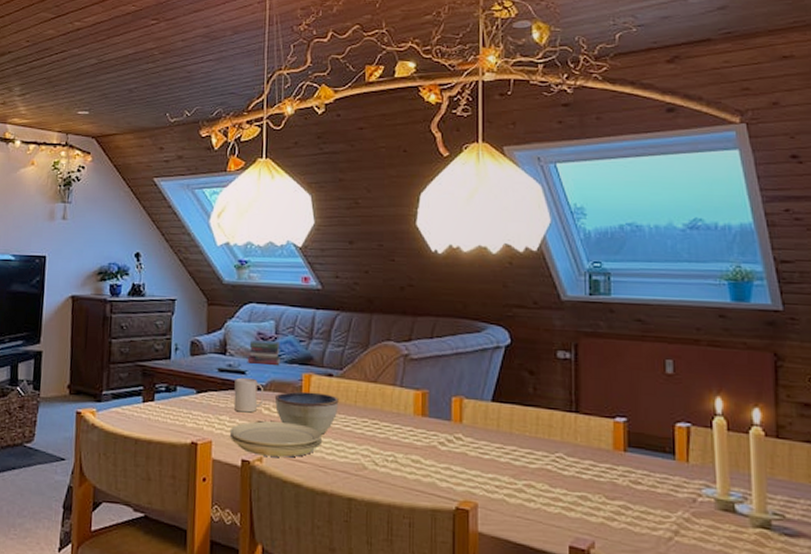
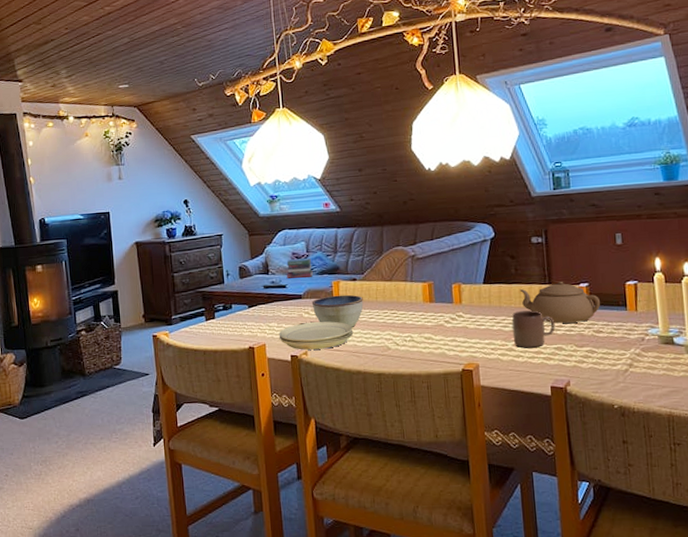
mug: present [233,377,264,413] -> none [278,290,304,319]
mug: none [524,442,580,493] -> present [511,310,556,348]
teapot: none [538,410,642,467] -> present [520,281,601,323]

